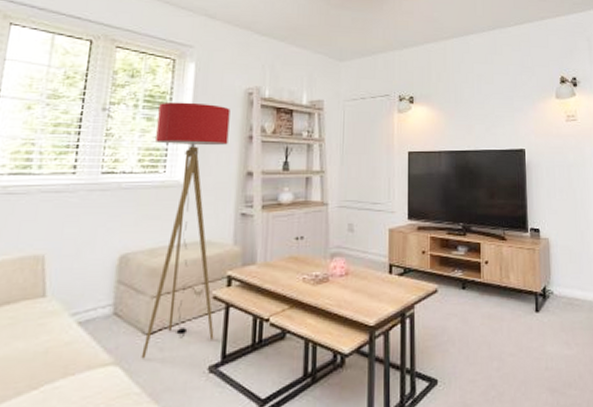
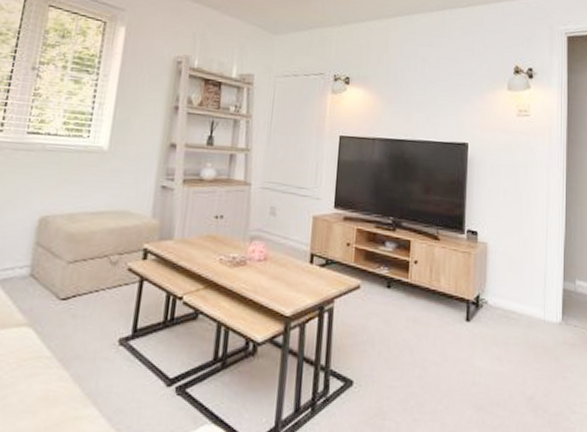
floor lamp: present [141,101,230,359] -> none [54,65,158,324]

